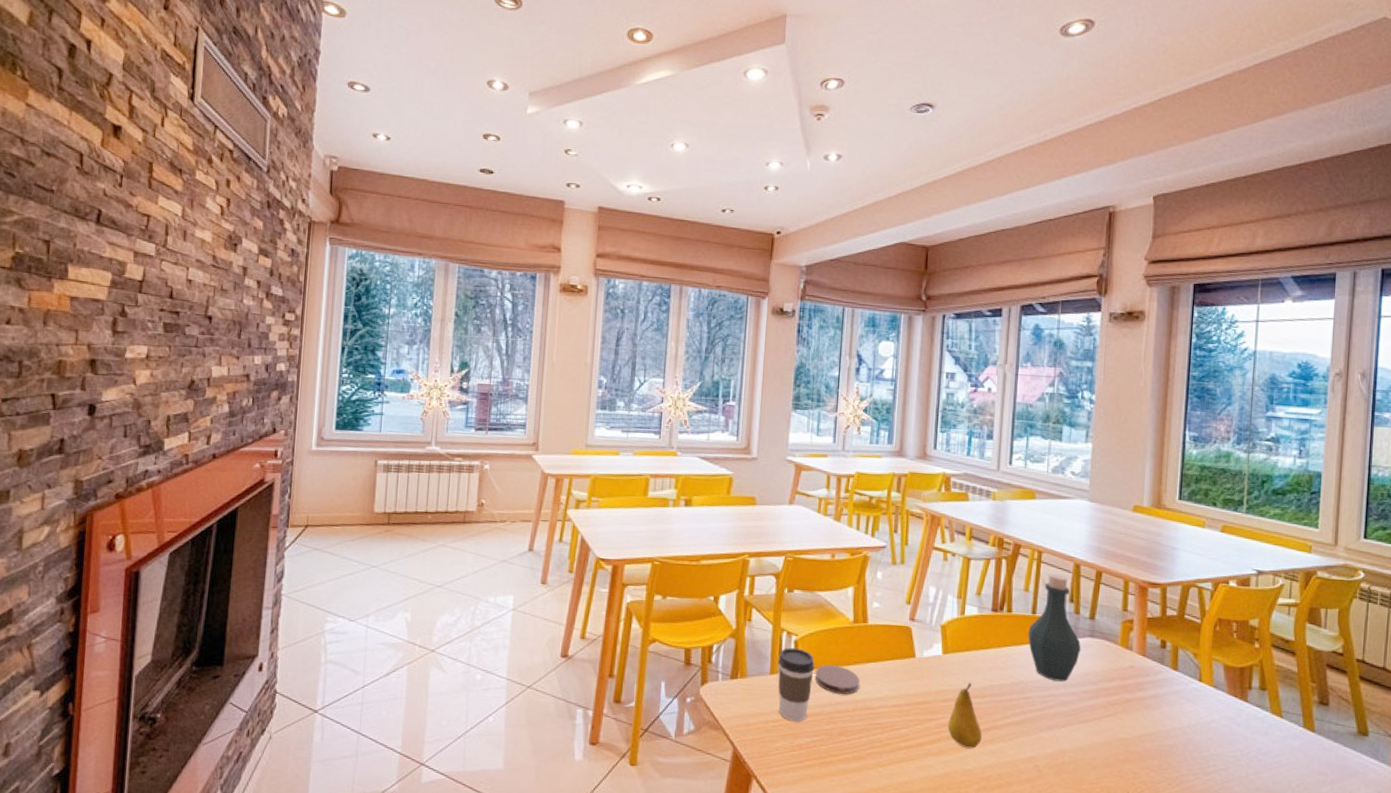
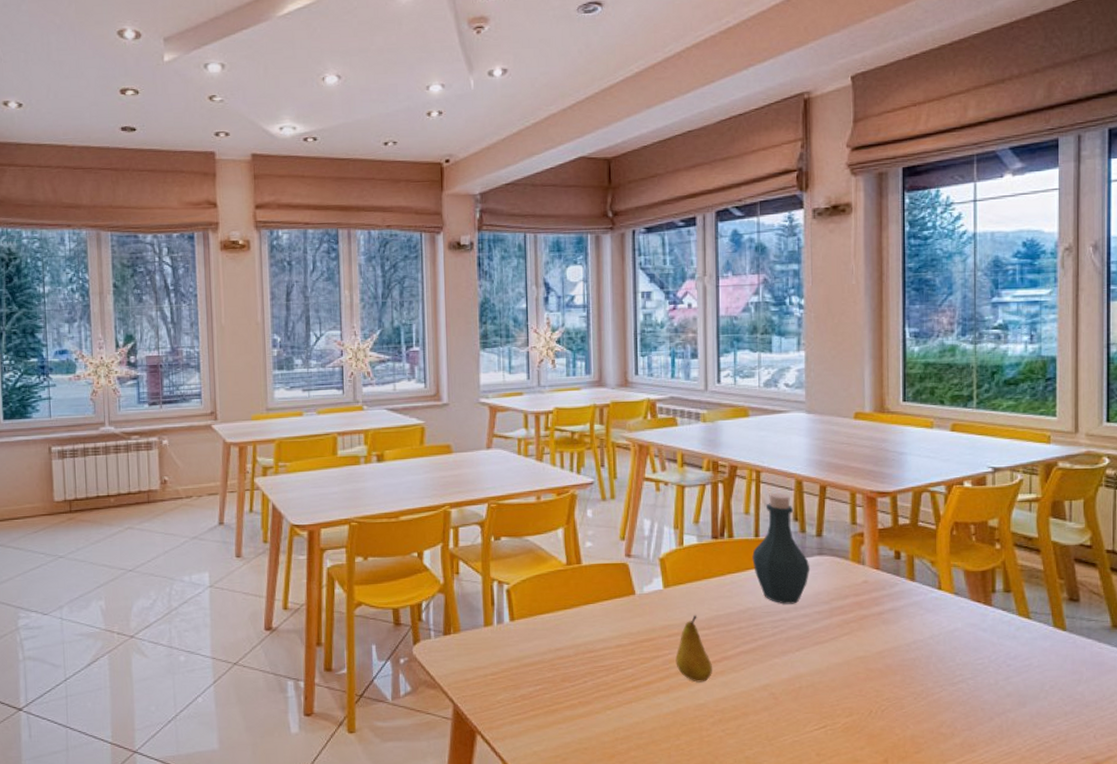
coffee cup: present [778,647,815,722] -> none [491,596,530,672]
coaster: present [814,665,860,695] -> none [531,611,579,641]

